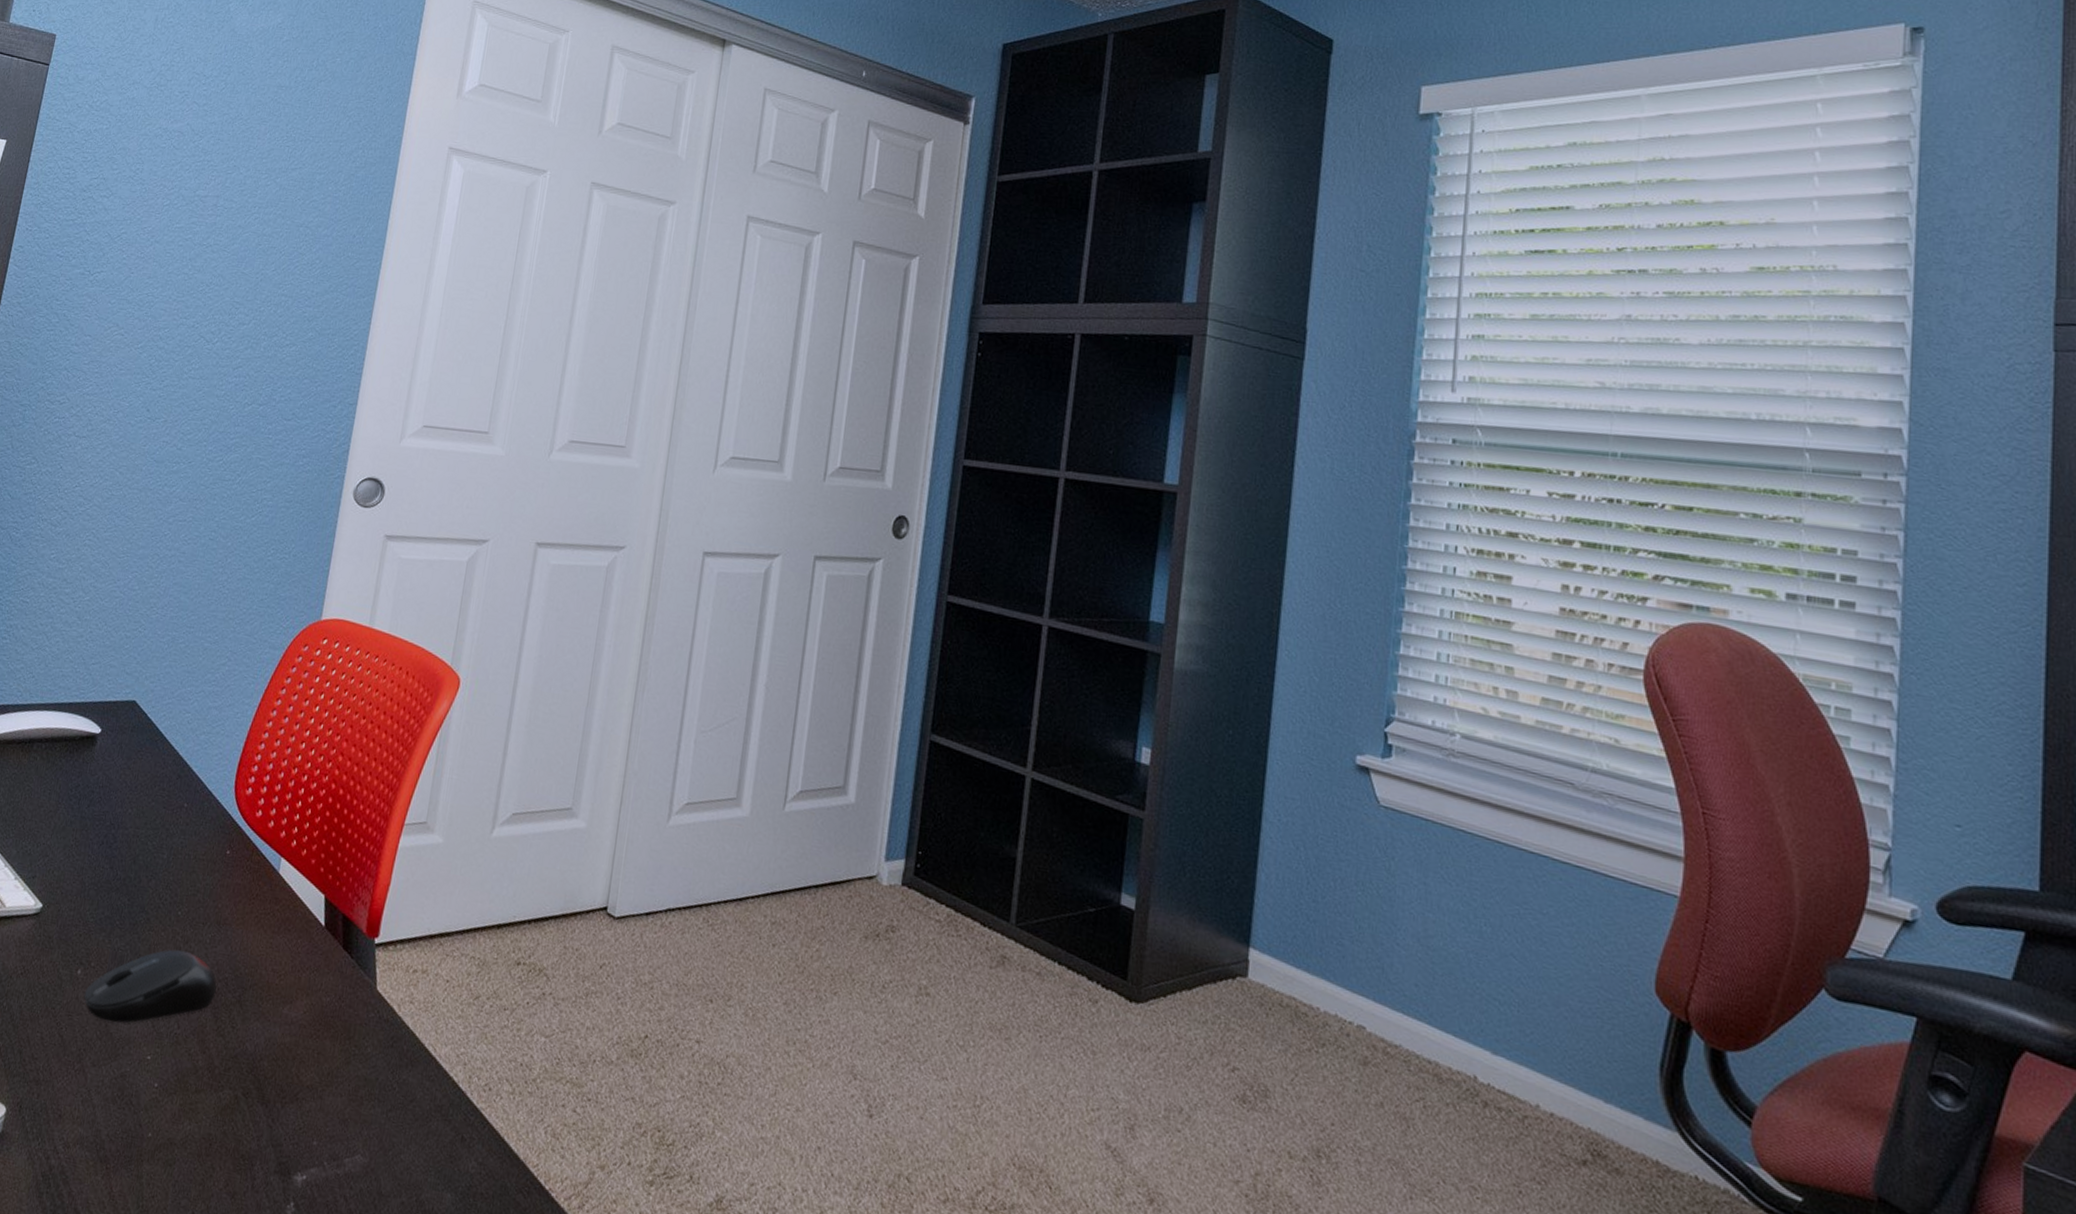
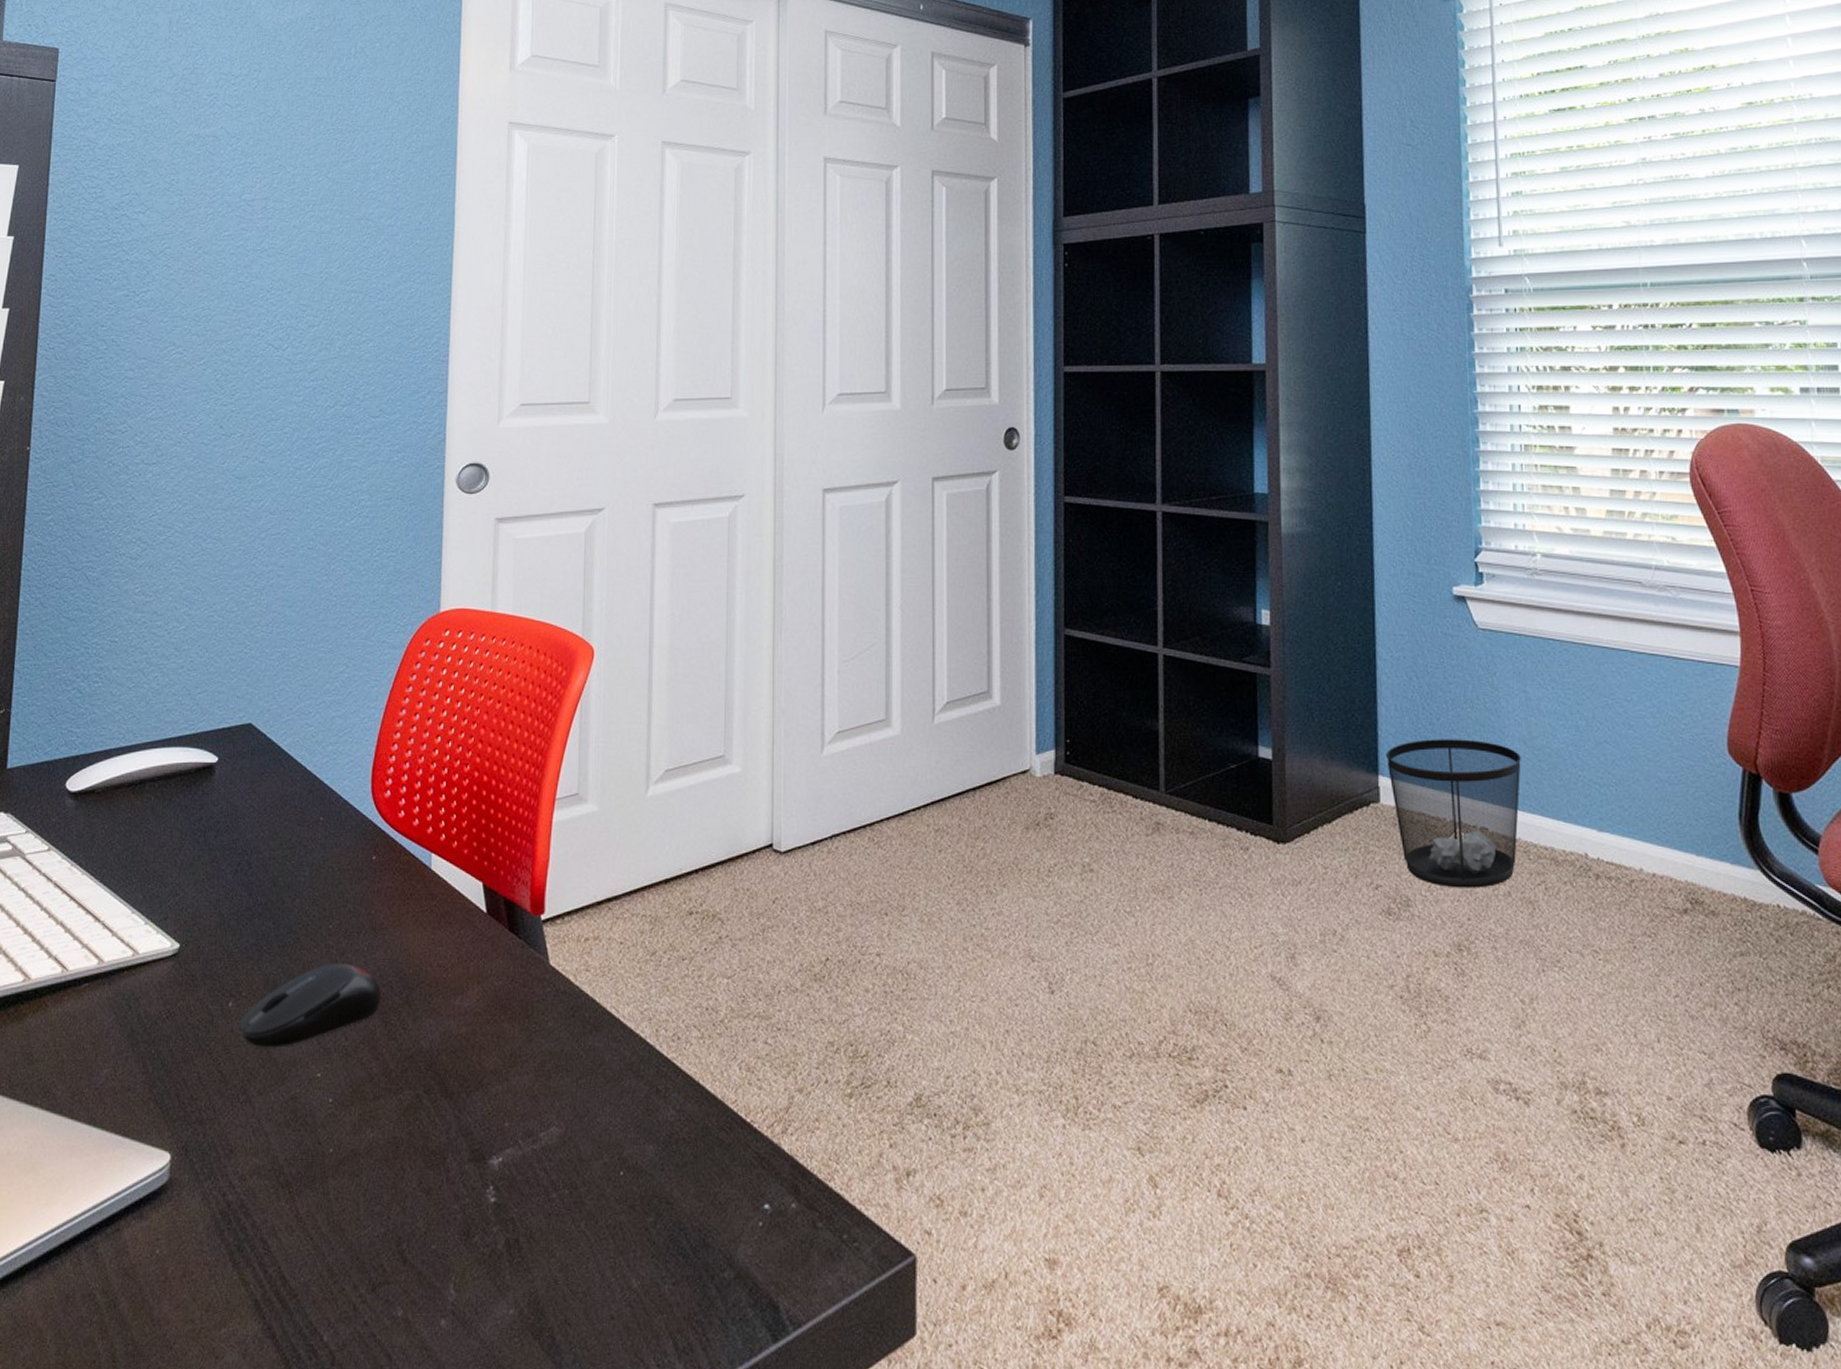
waste bin: none [1260,916,1412,1093] -> present [1386,739,1521,888]

